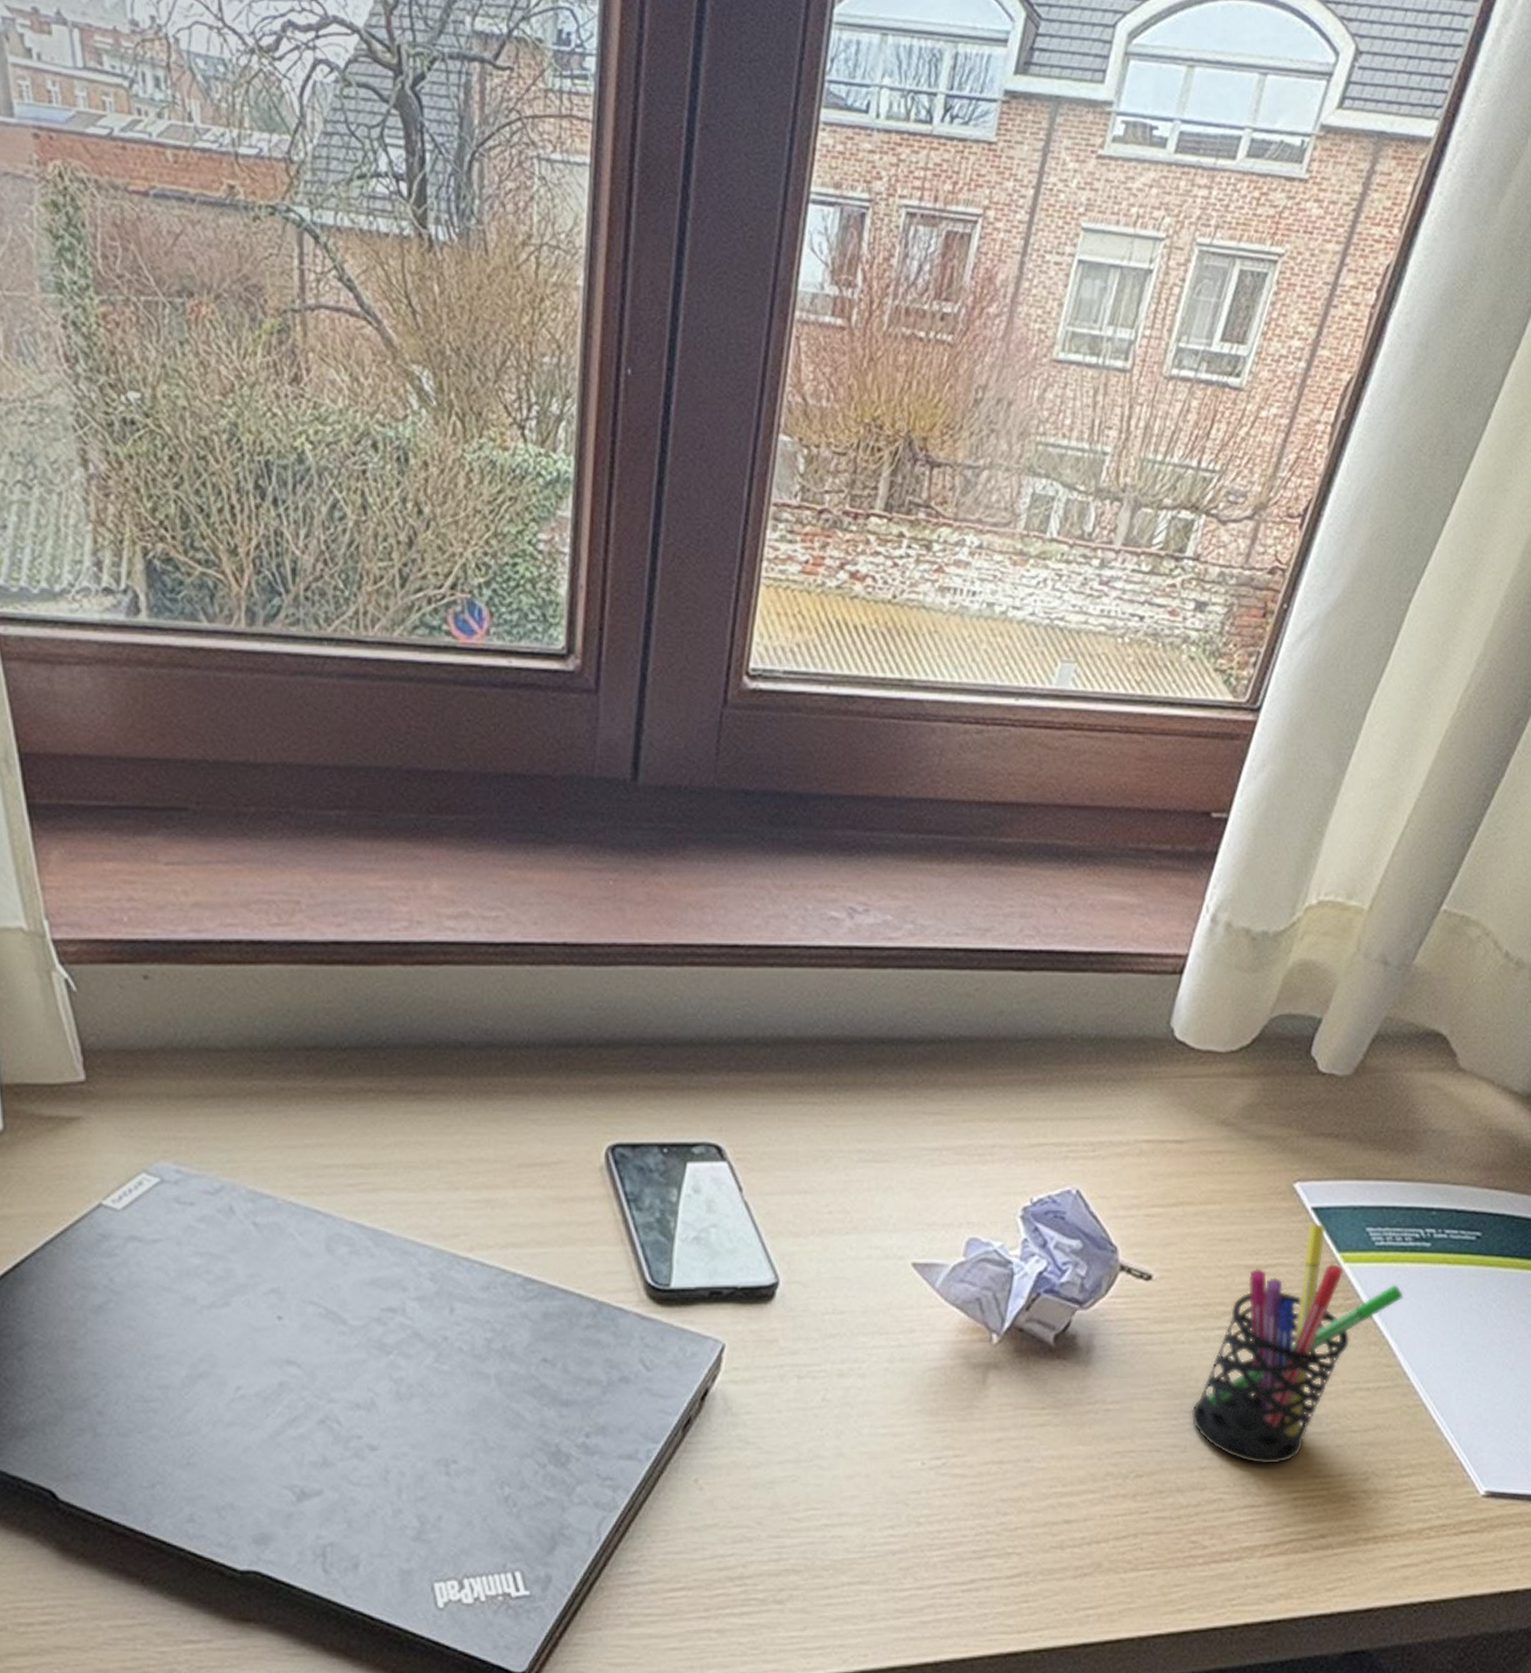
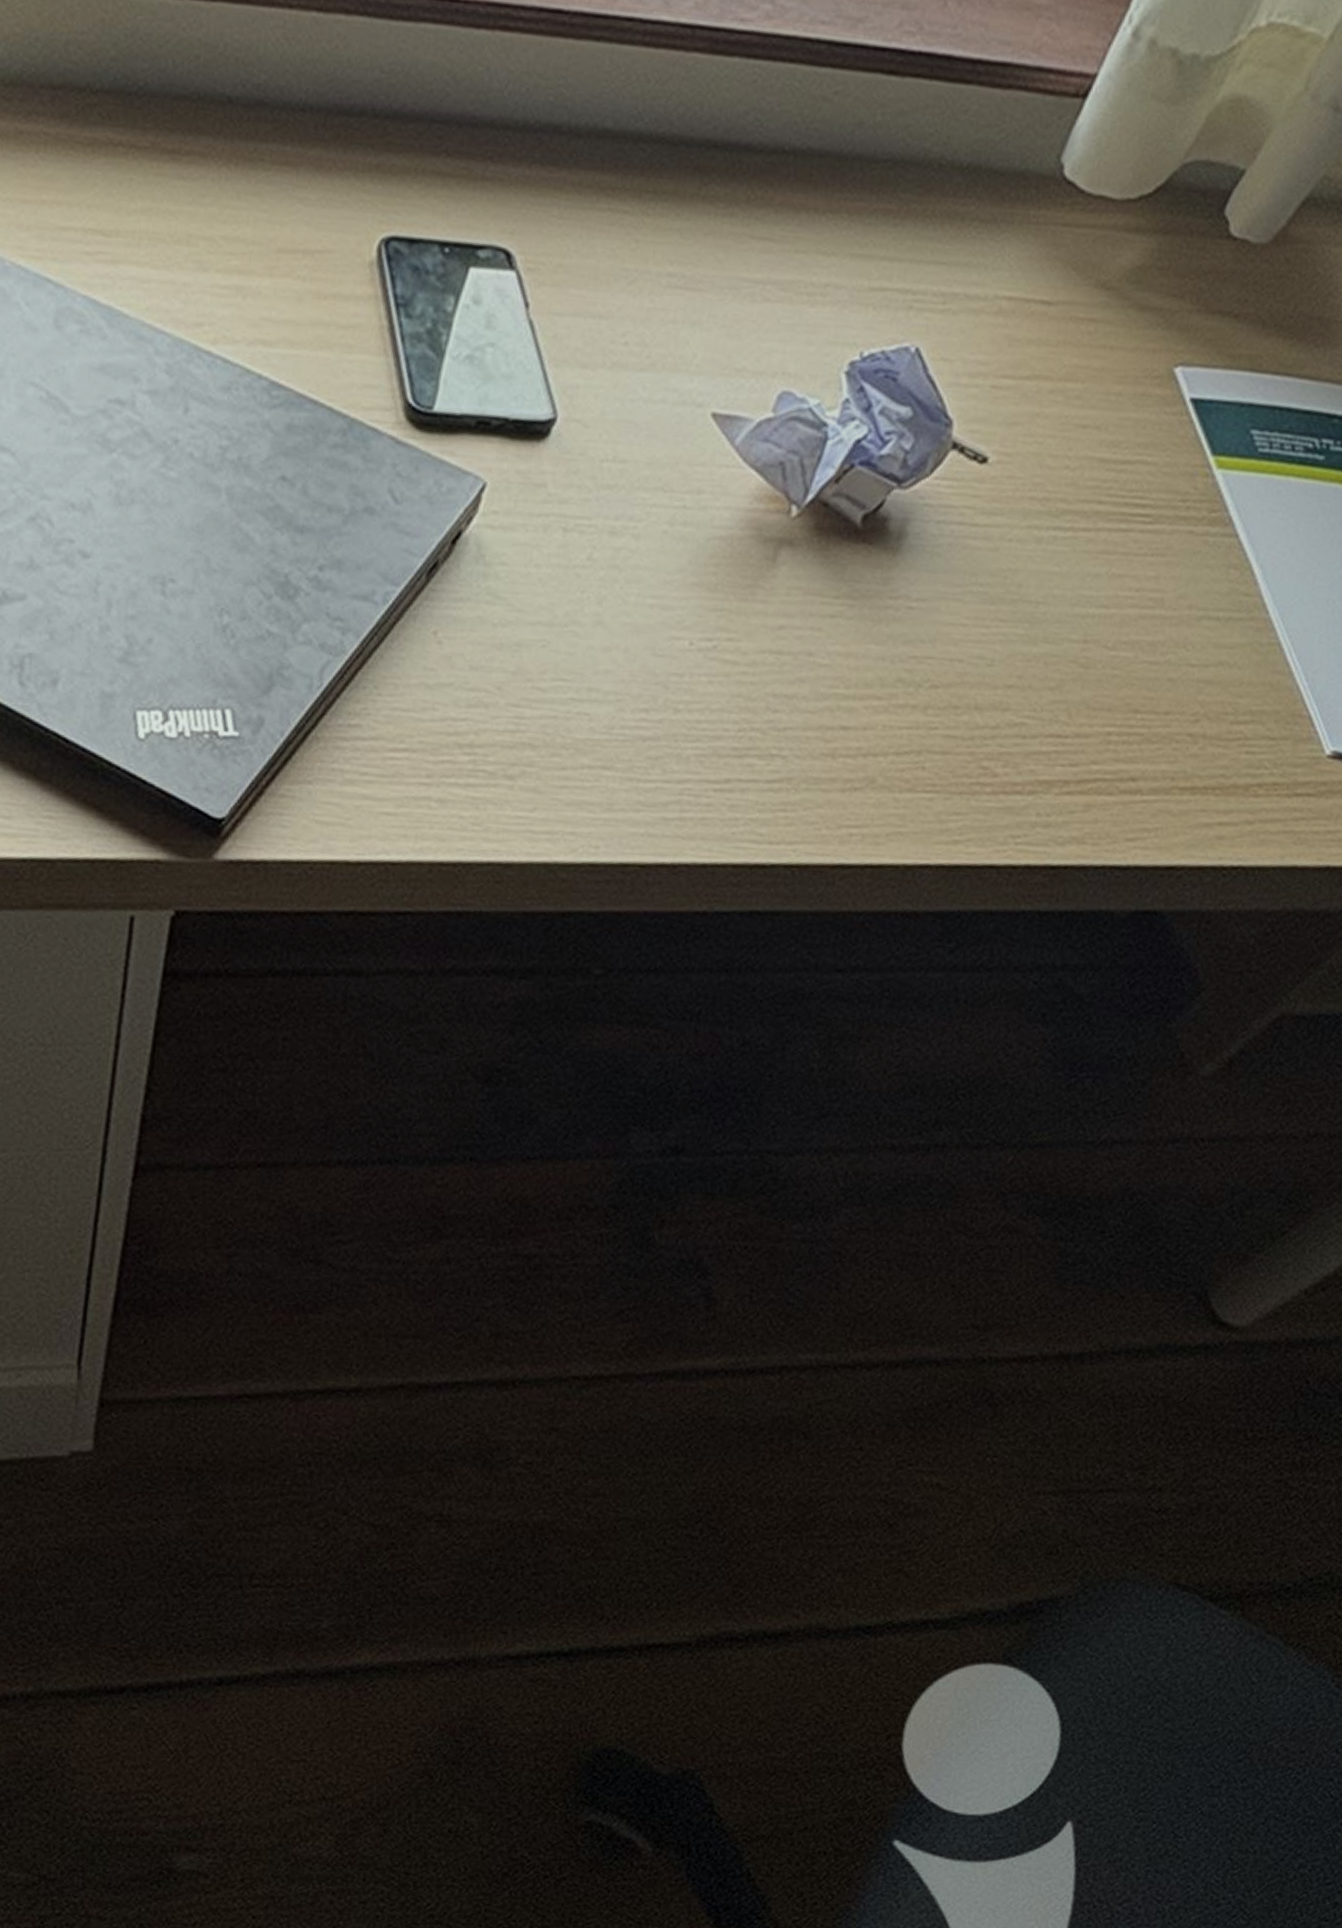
pen holder: present [1191,1223,1403,1465] -> none [1005,417,1281,691]

